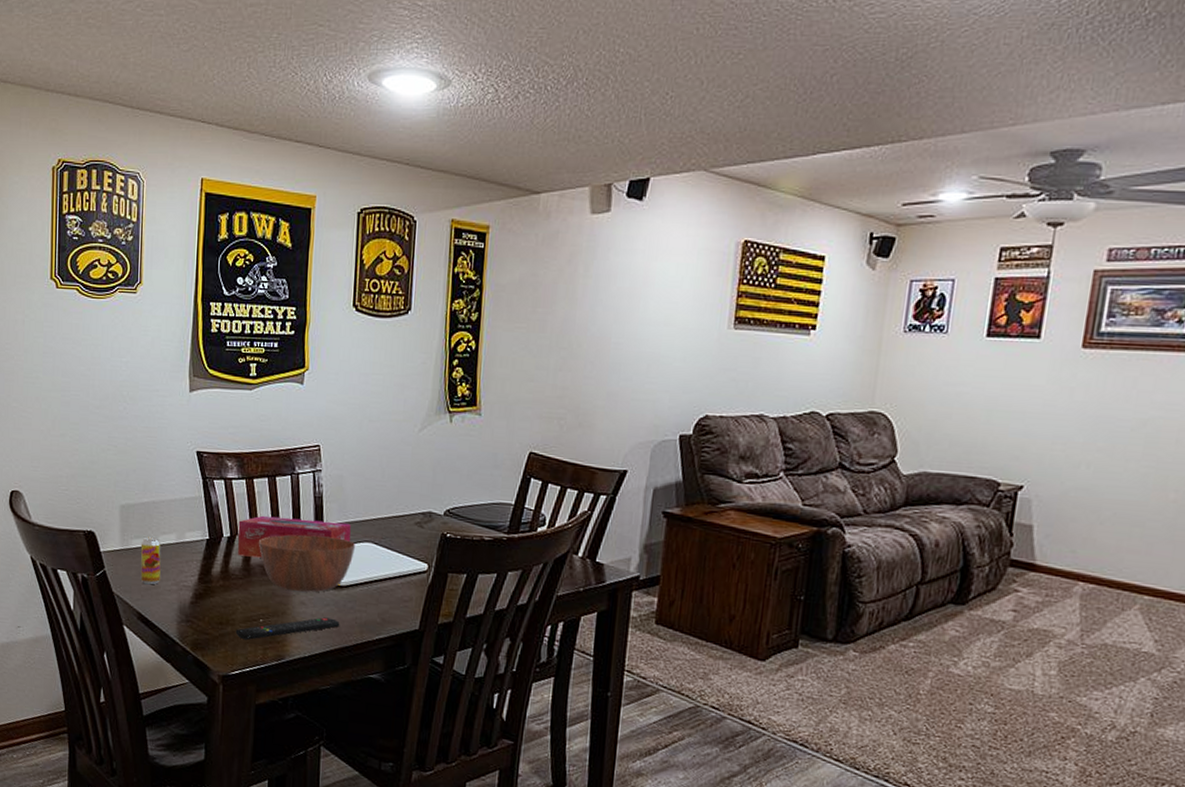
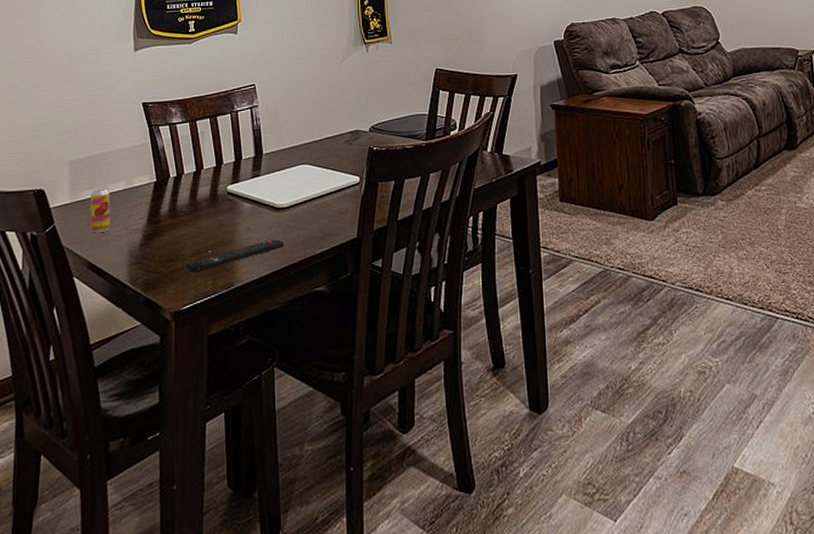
tissue box: present [237,515,351,558] -> none [184,149,289,193]
bowl: present [258,534,355,592] -> none [203,164,293,219]

